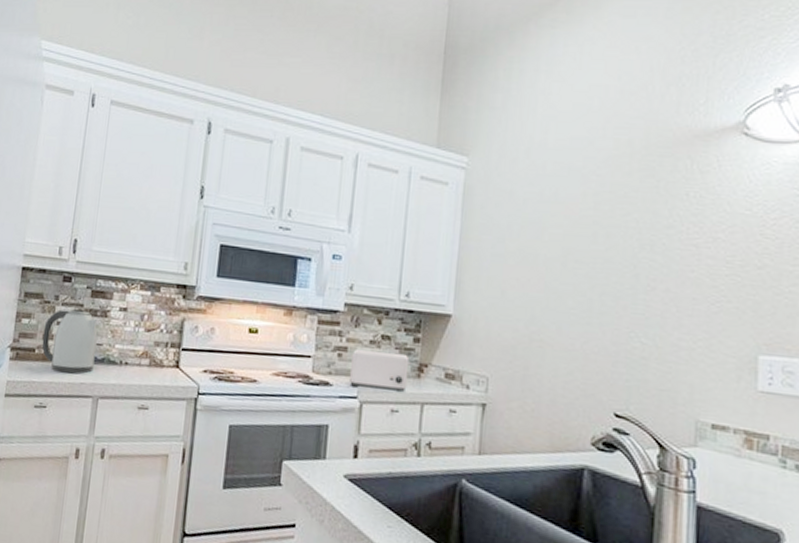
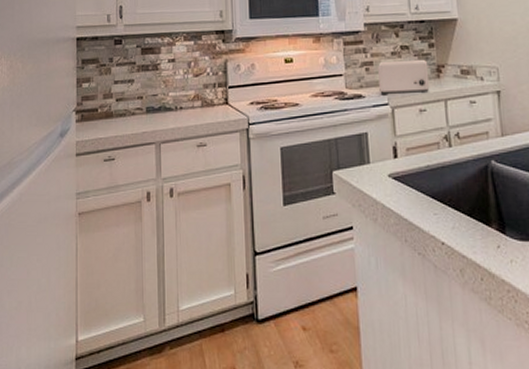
kettle: present [42,308,98,374] -> none [103,66,153,126]

